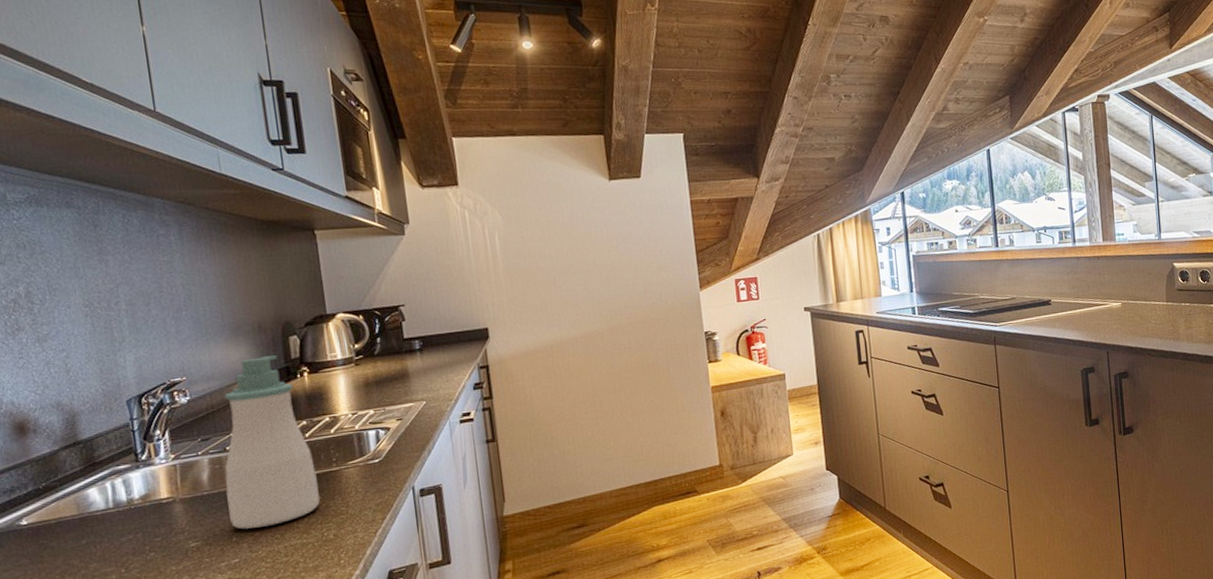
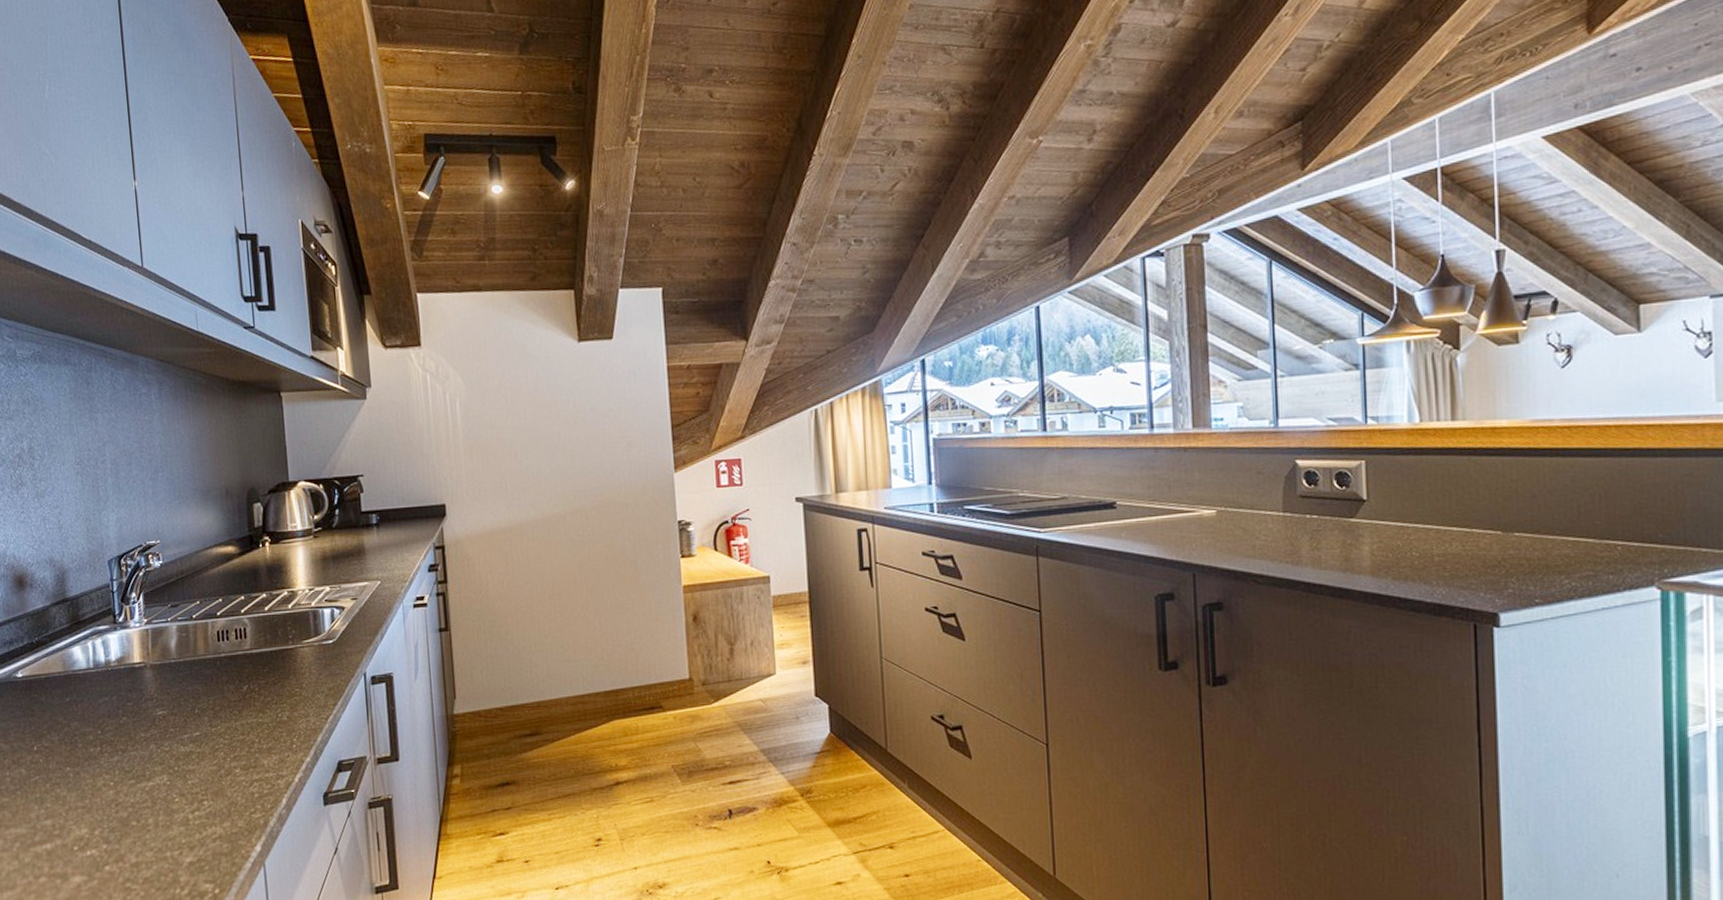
soap bottle: present [224,355,320,529] -> none [191,523,276,702]

